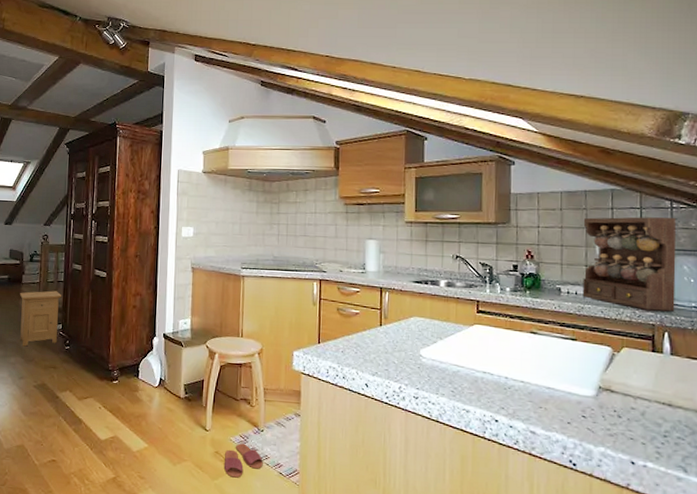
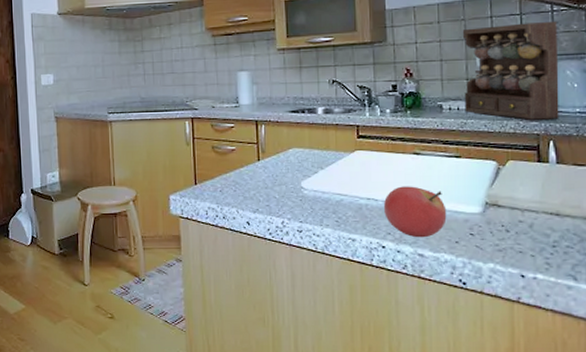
slippers: present [224,443,263,478] -> none [107,295,147,330]
fruit: none [498,363,560,416] -> present [383,186,447,238]

